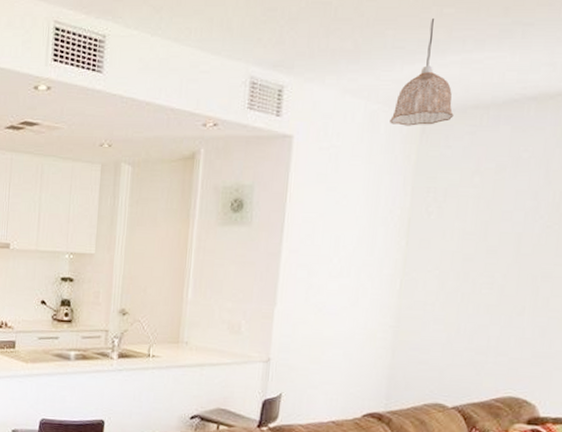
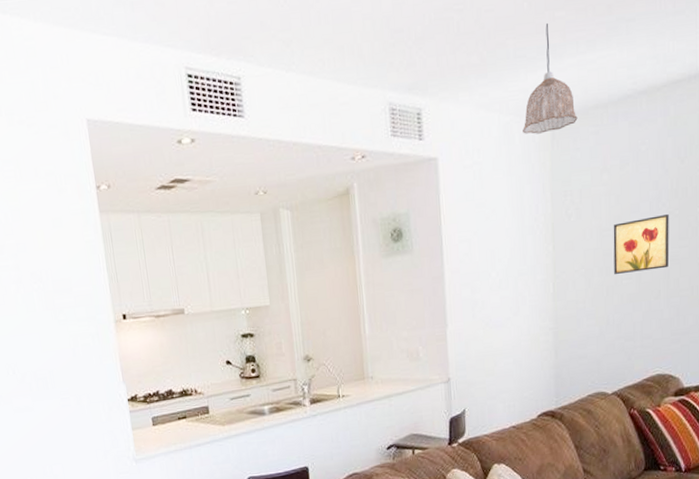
wall art: none [473,227,546,285] -> present [613,214,669,274]

